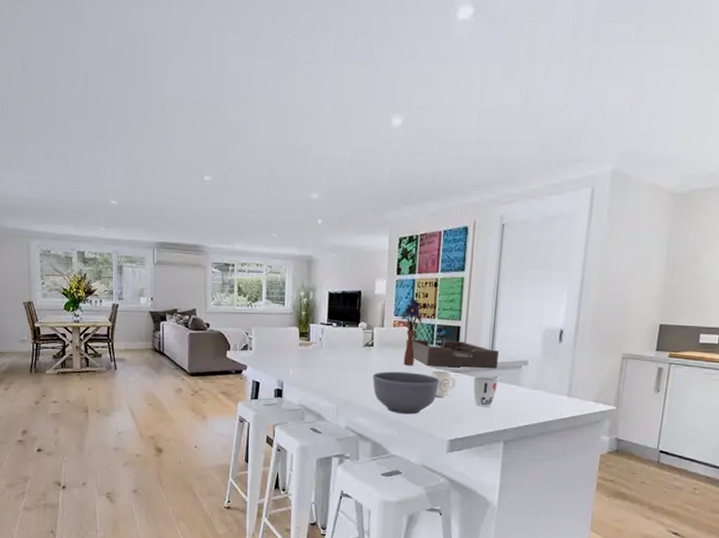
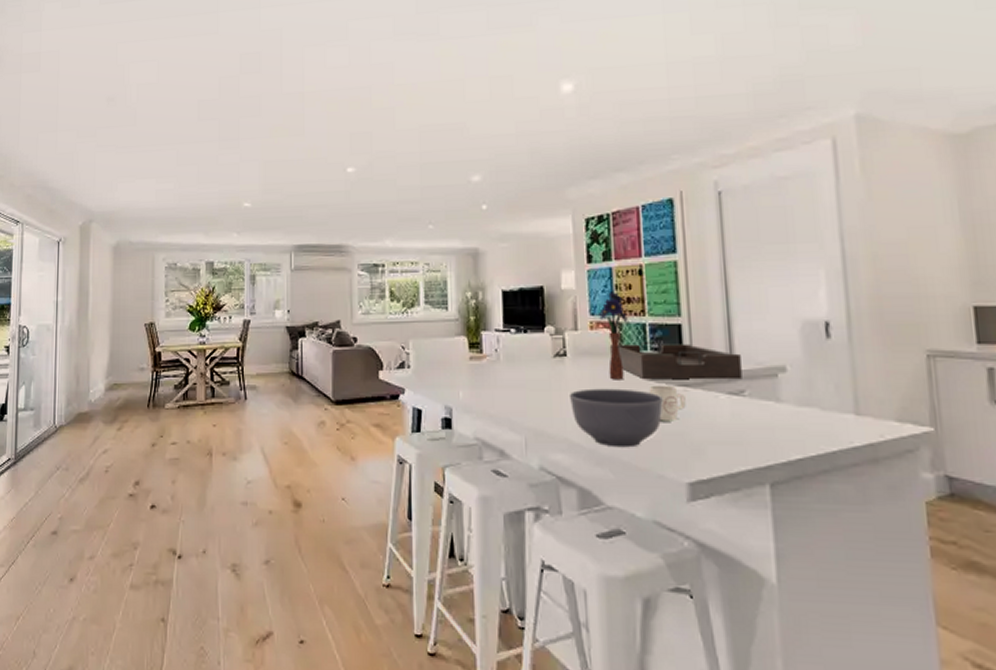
cup: present [473,377,498,407] -> none [711,391,747,434]

